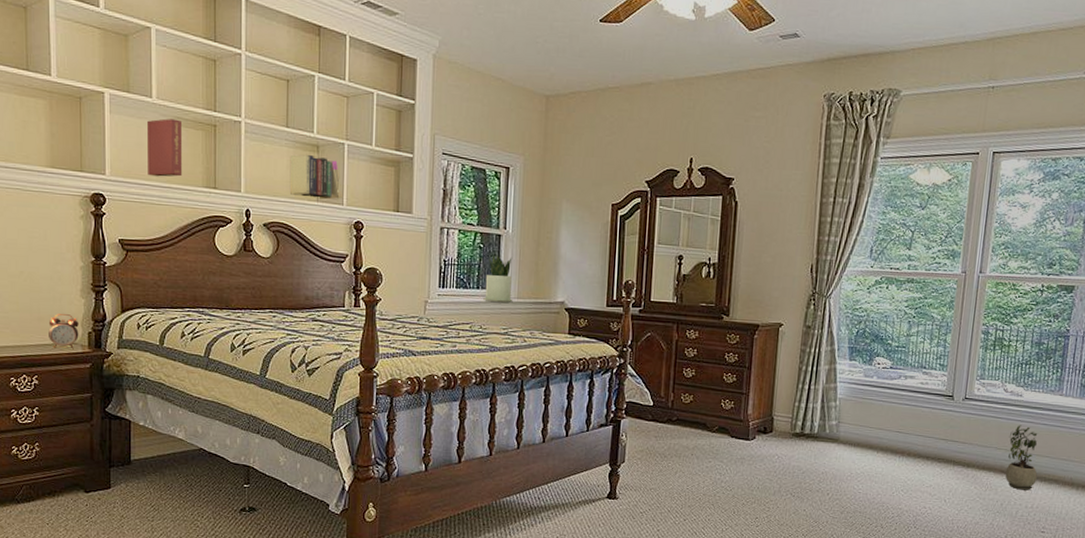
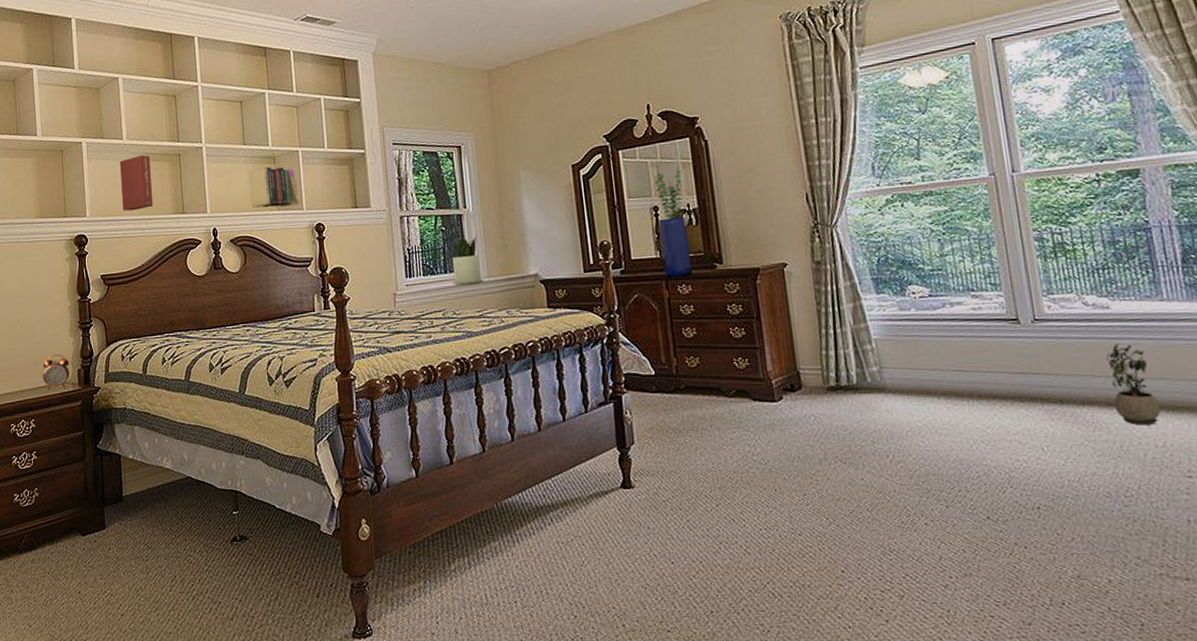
vase: none [677,220,709,323] -> present [654,165,692,278]

